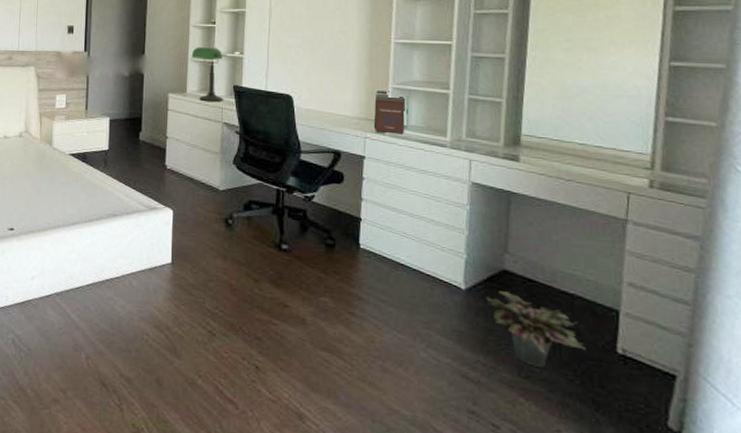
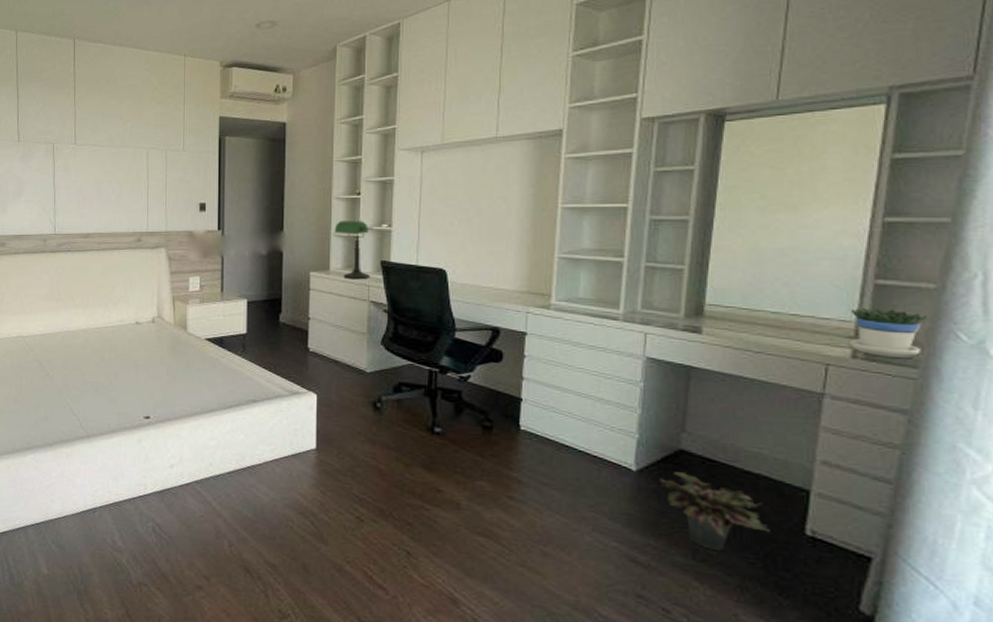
books: present [373,90,409,134] -> none [536,261,577,308]
flowerpot: none [646,142,711,190] -> present [850,308,928,359]

